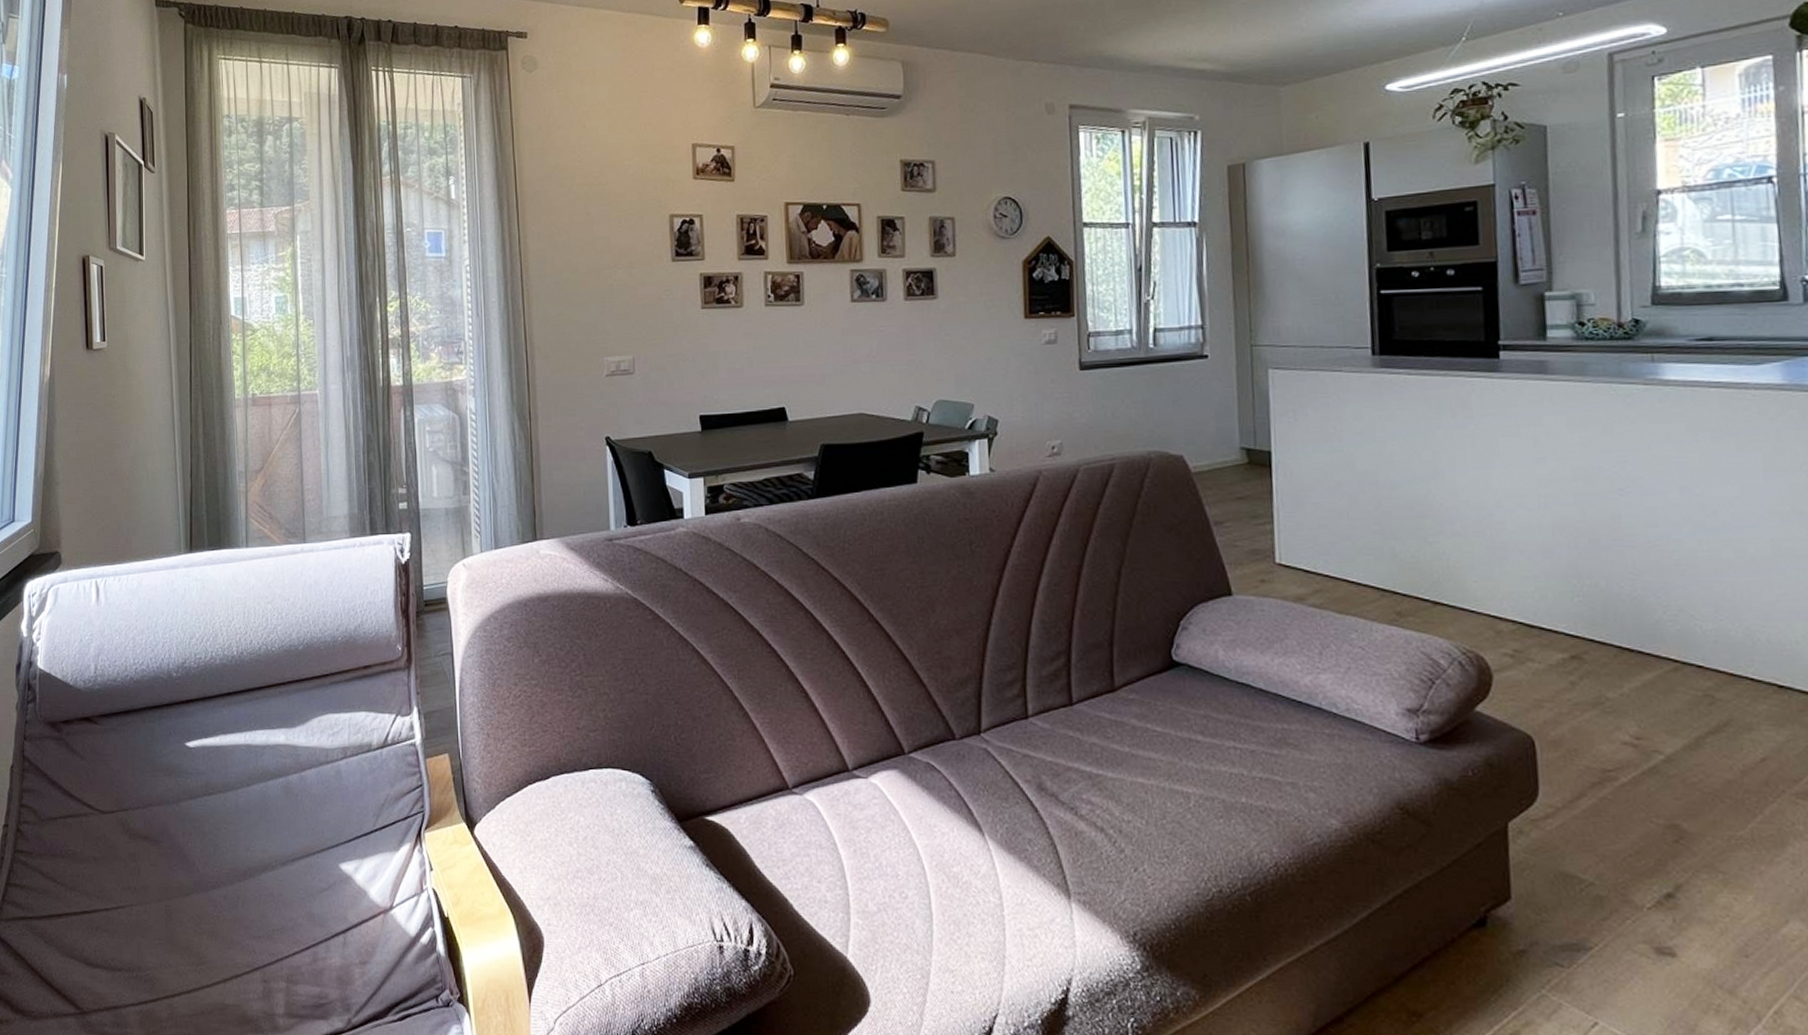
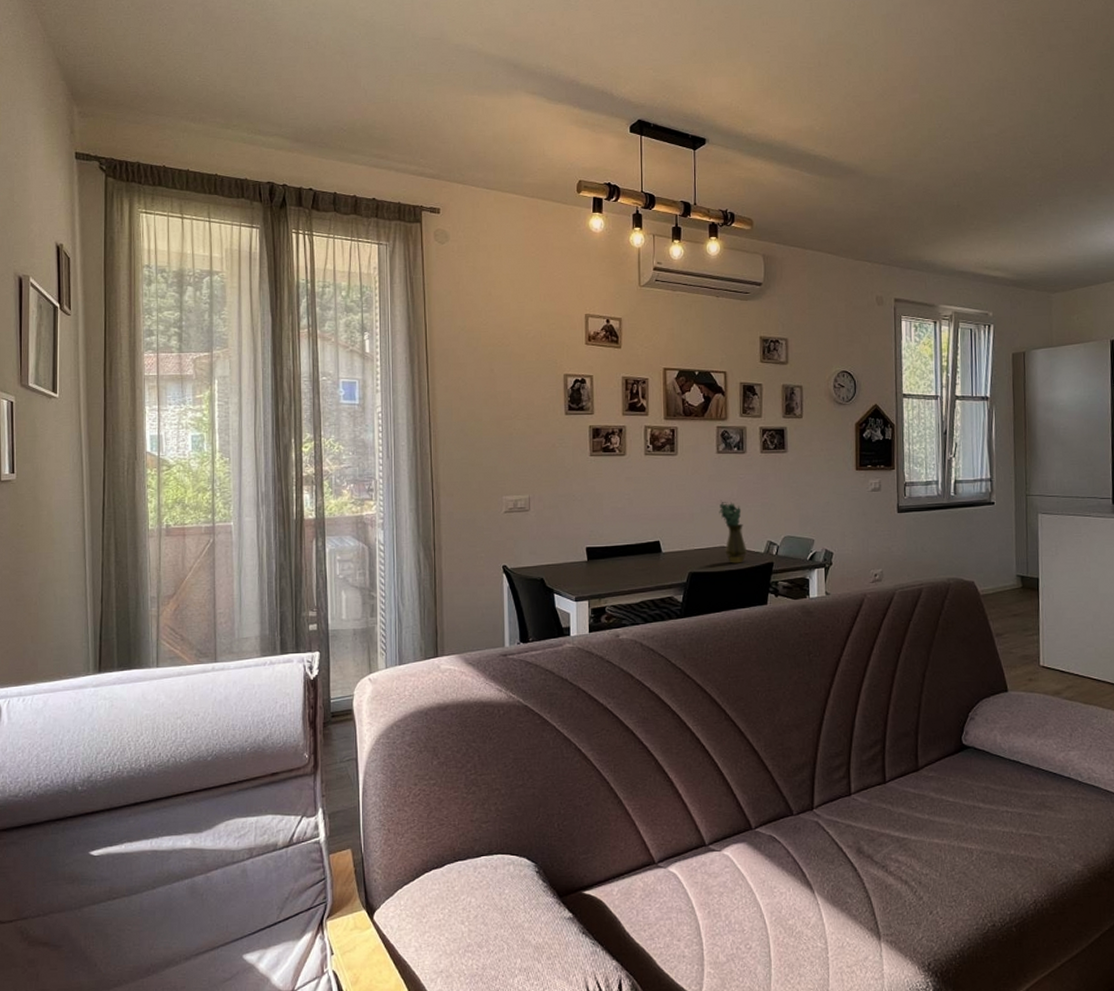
vase: none [855,357,890,434] -> present [719,500,747,564]

